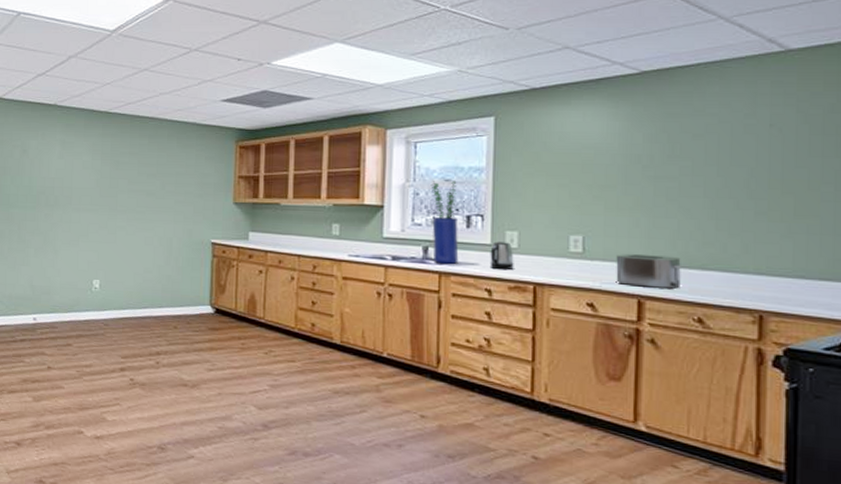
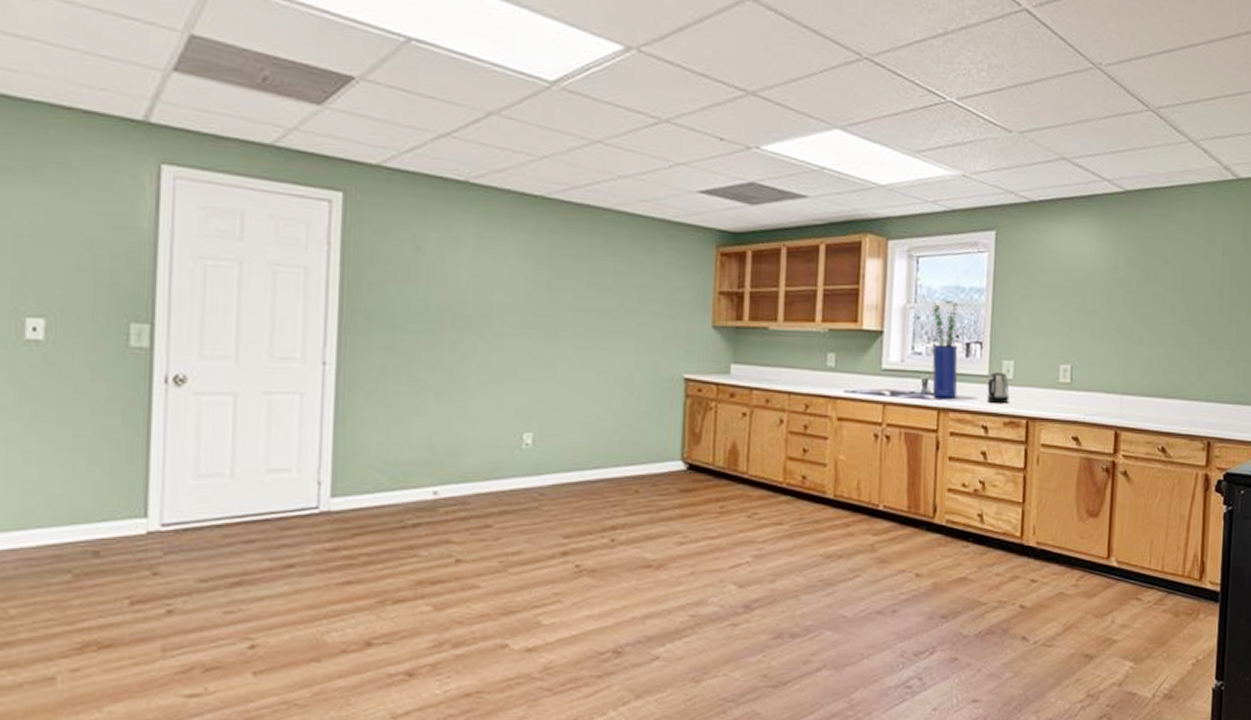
toaster: present [616,253,681,290] -> none [1097,382,1151,420]

